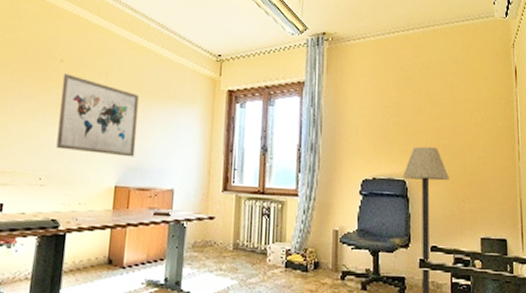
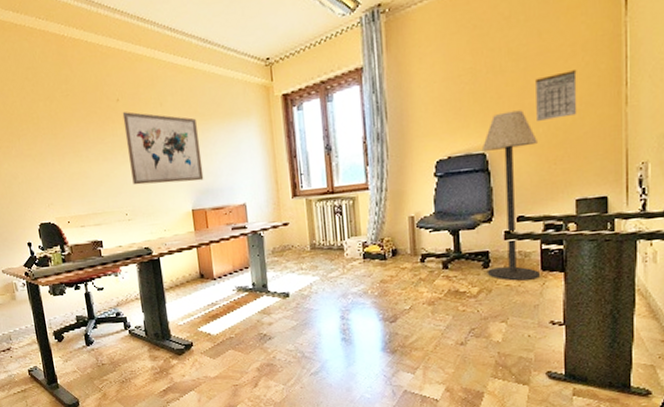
calendar: none [448,122,481,161] -> present [536,70,577,121]

